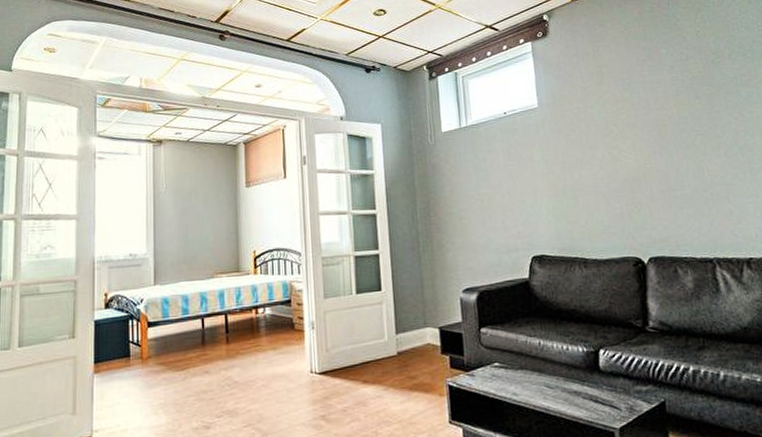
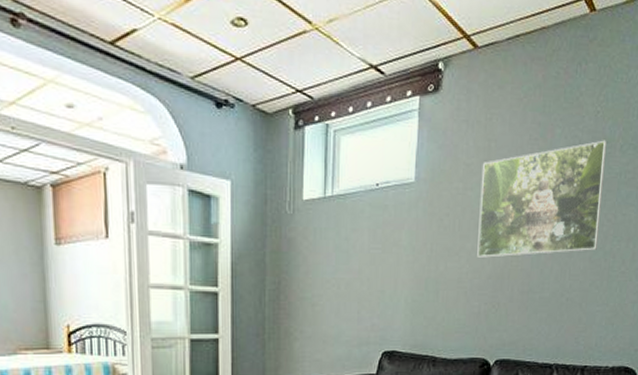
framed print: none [597,52,731,164] -> present [477,140,607,258]

